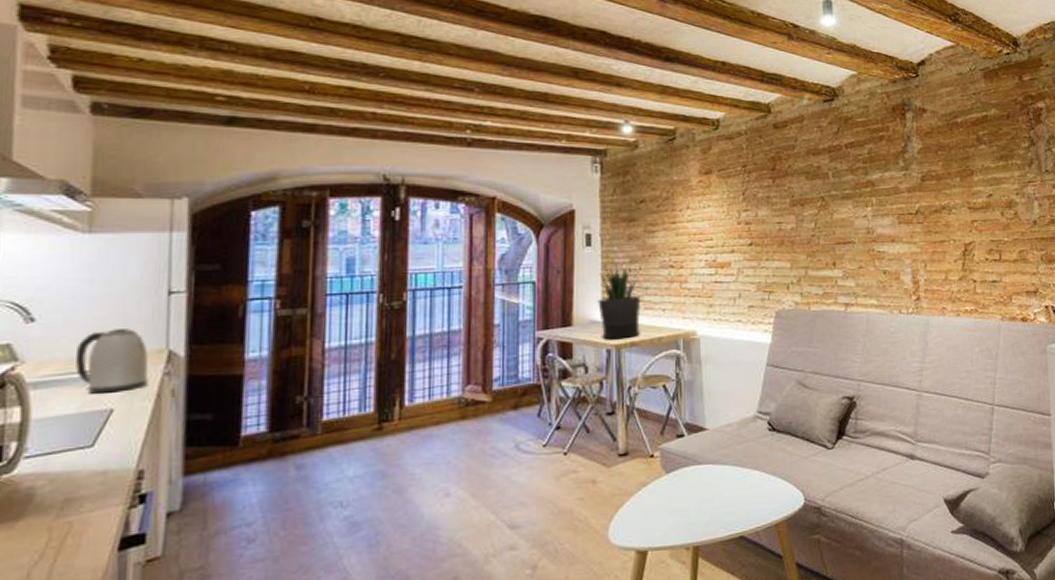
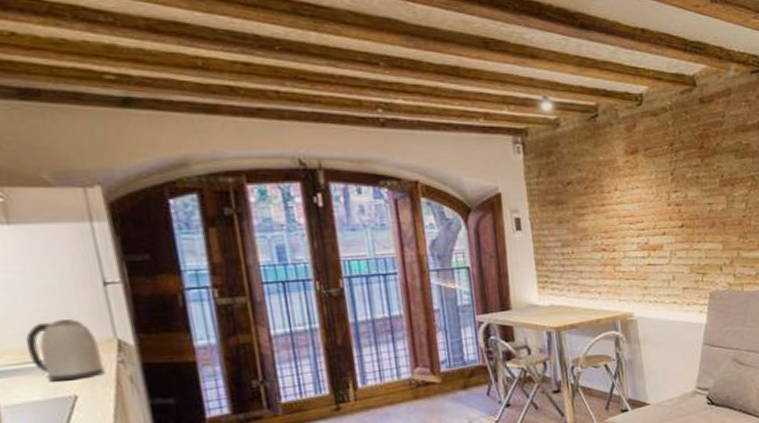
planter: present [598,265,641,340] -> none [533,249,578,323]

